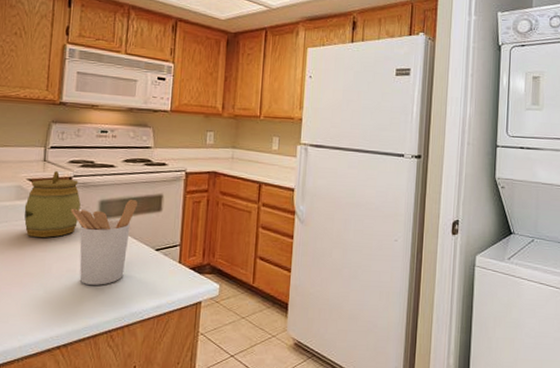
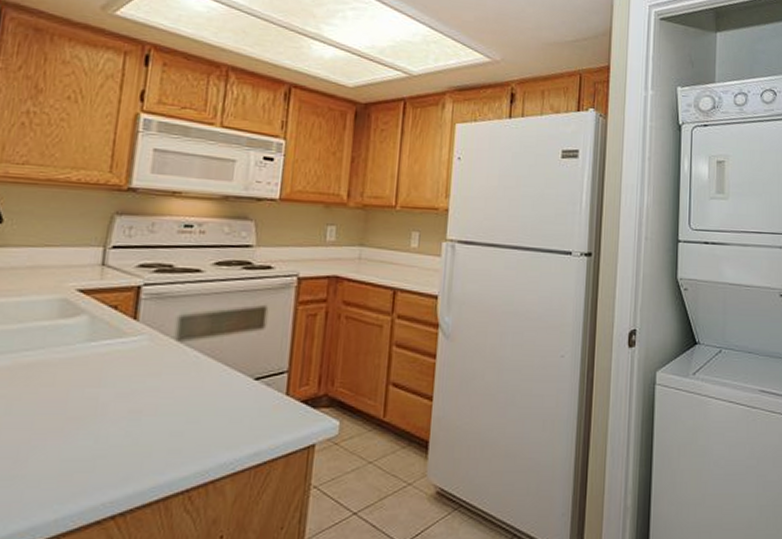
jar: present [24,171,81,238] -> none [70,278,153,369]
utensil holder: present [71,200,137,285] -> none [138,314,232,429]

